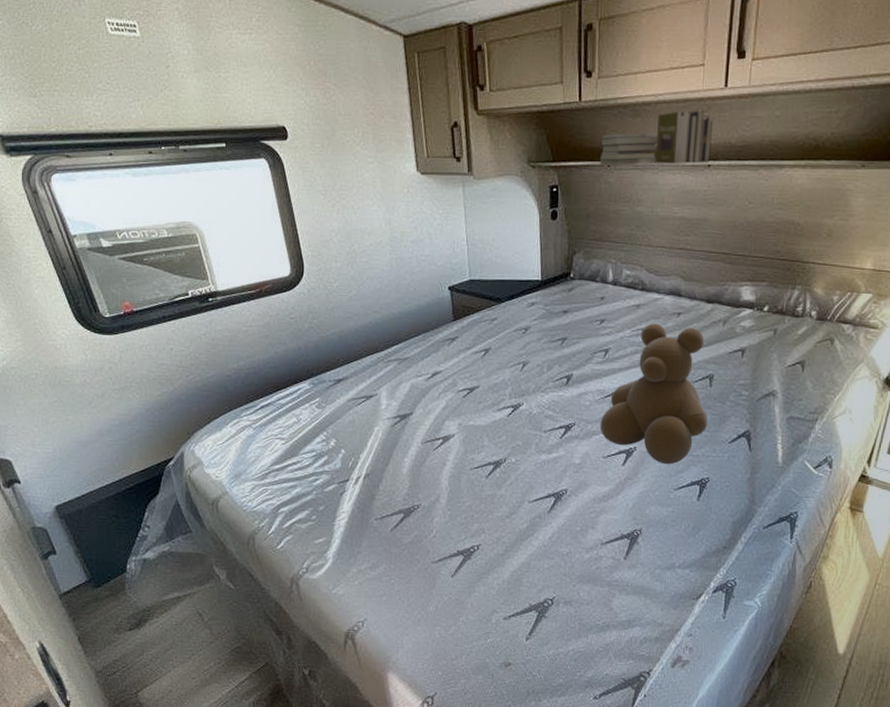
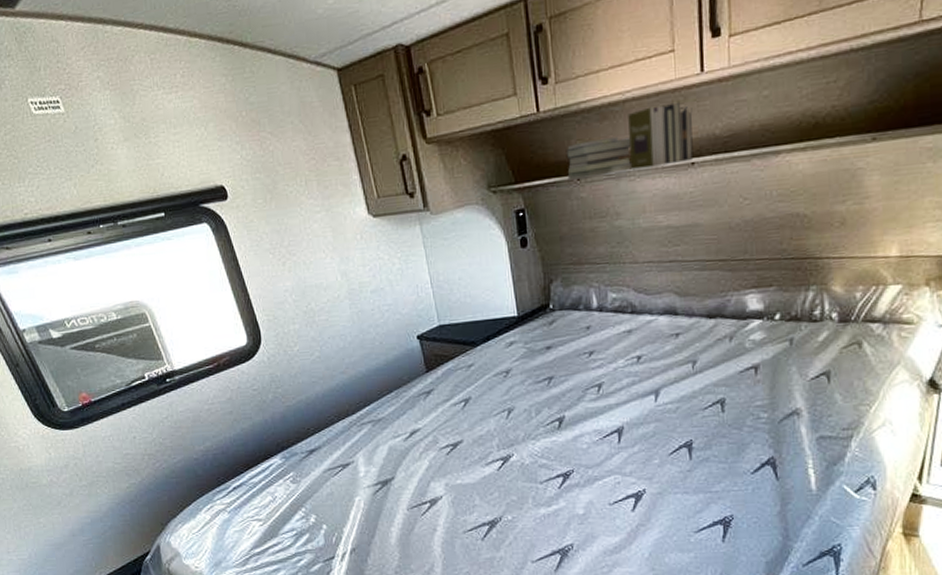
teddy bear: present [599,323,709,465] -> none [601,348,725,506]

